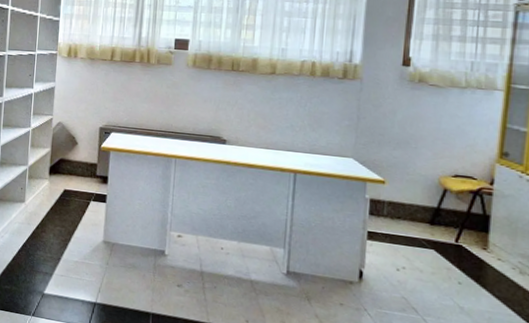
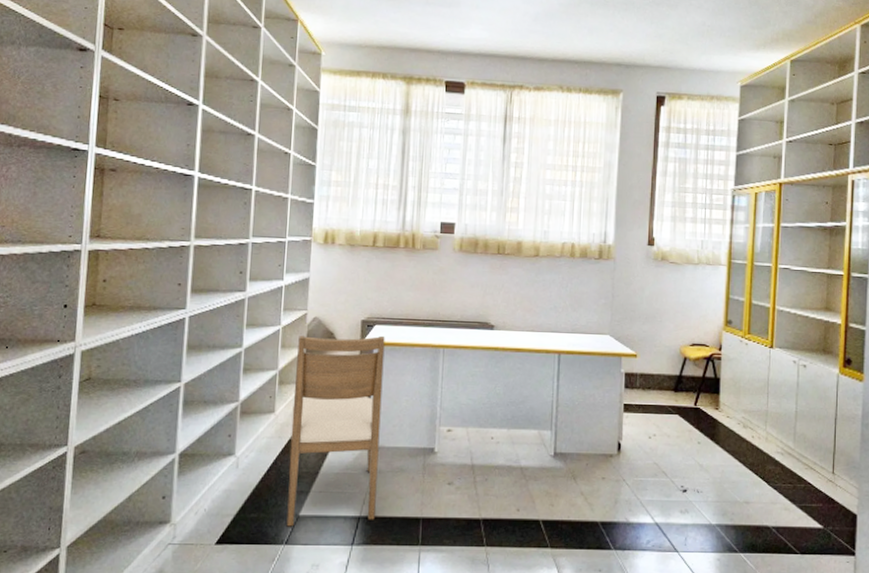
chair: none [33,137,121,308] -> present [286,335,385,527]

